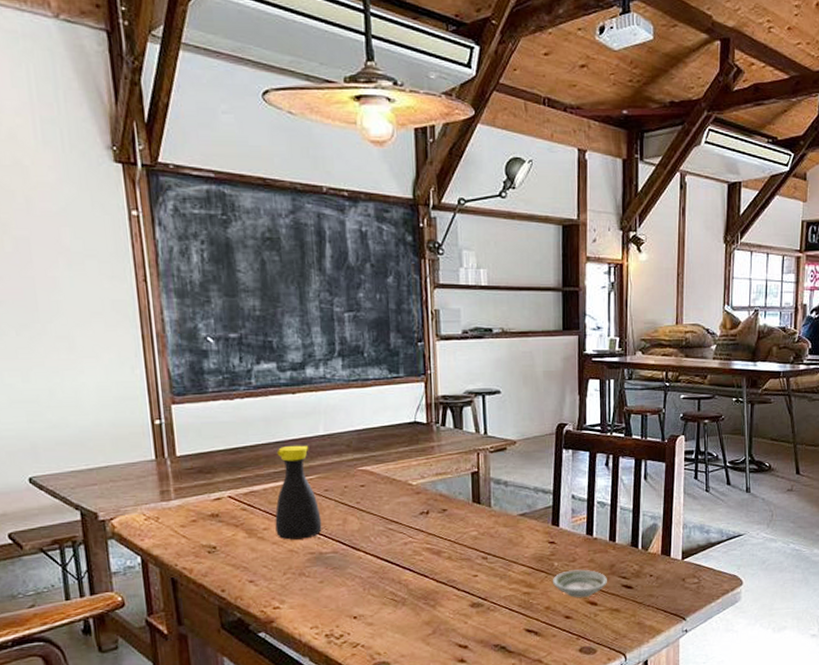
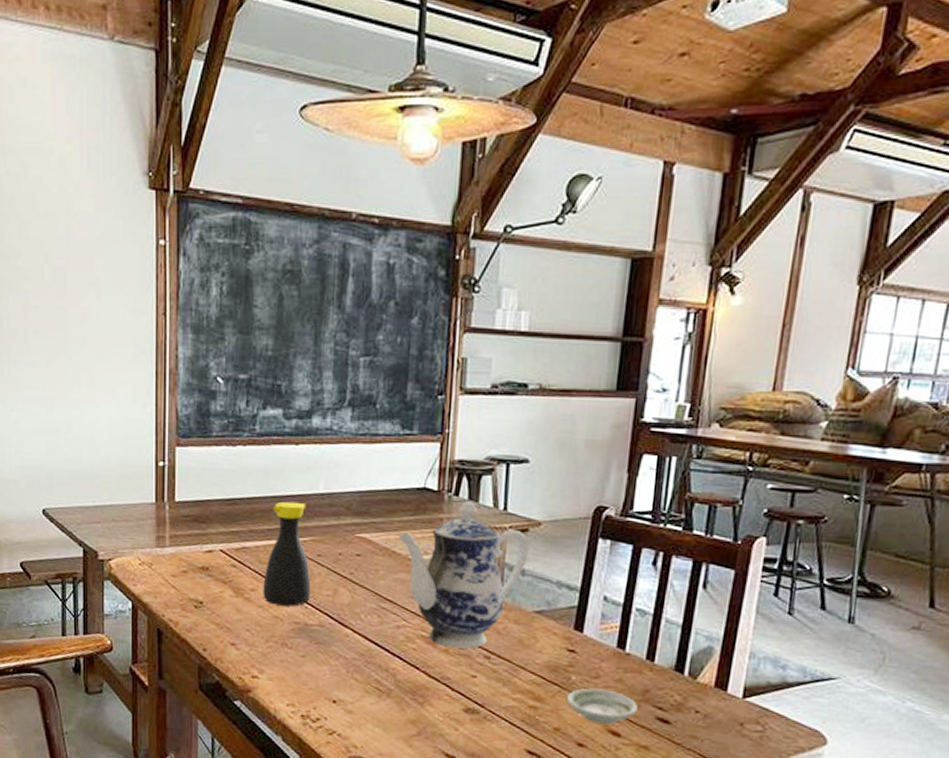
teapot: none [397,430,509,555] -> present [398,501,529,649]

